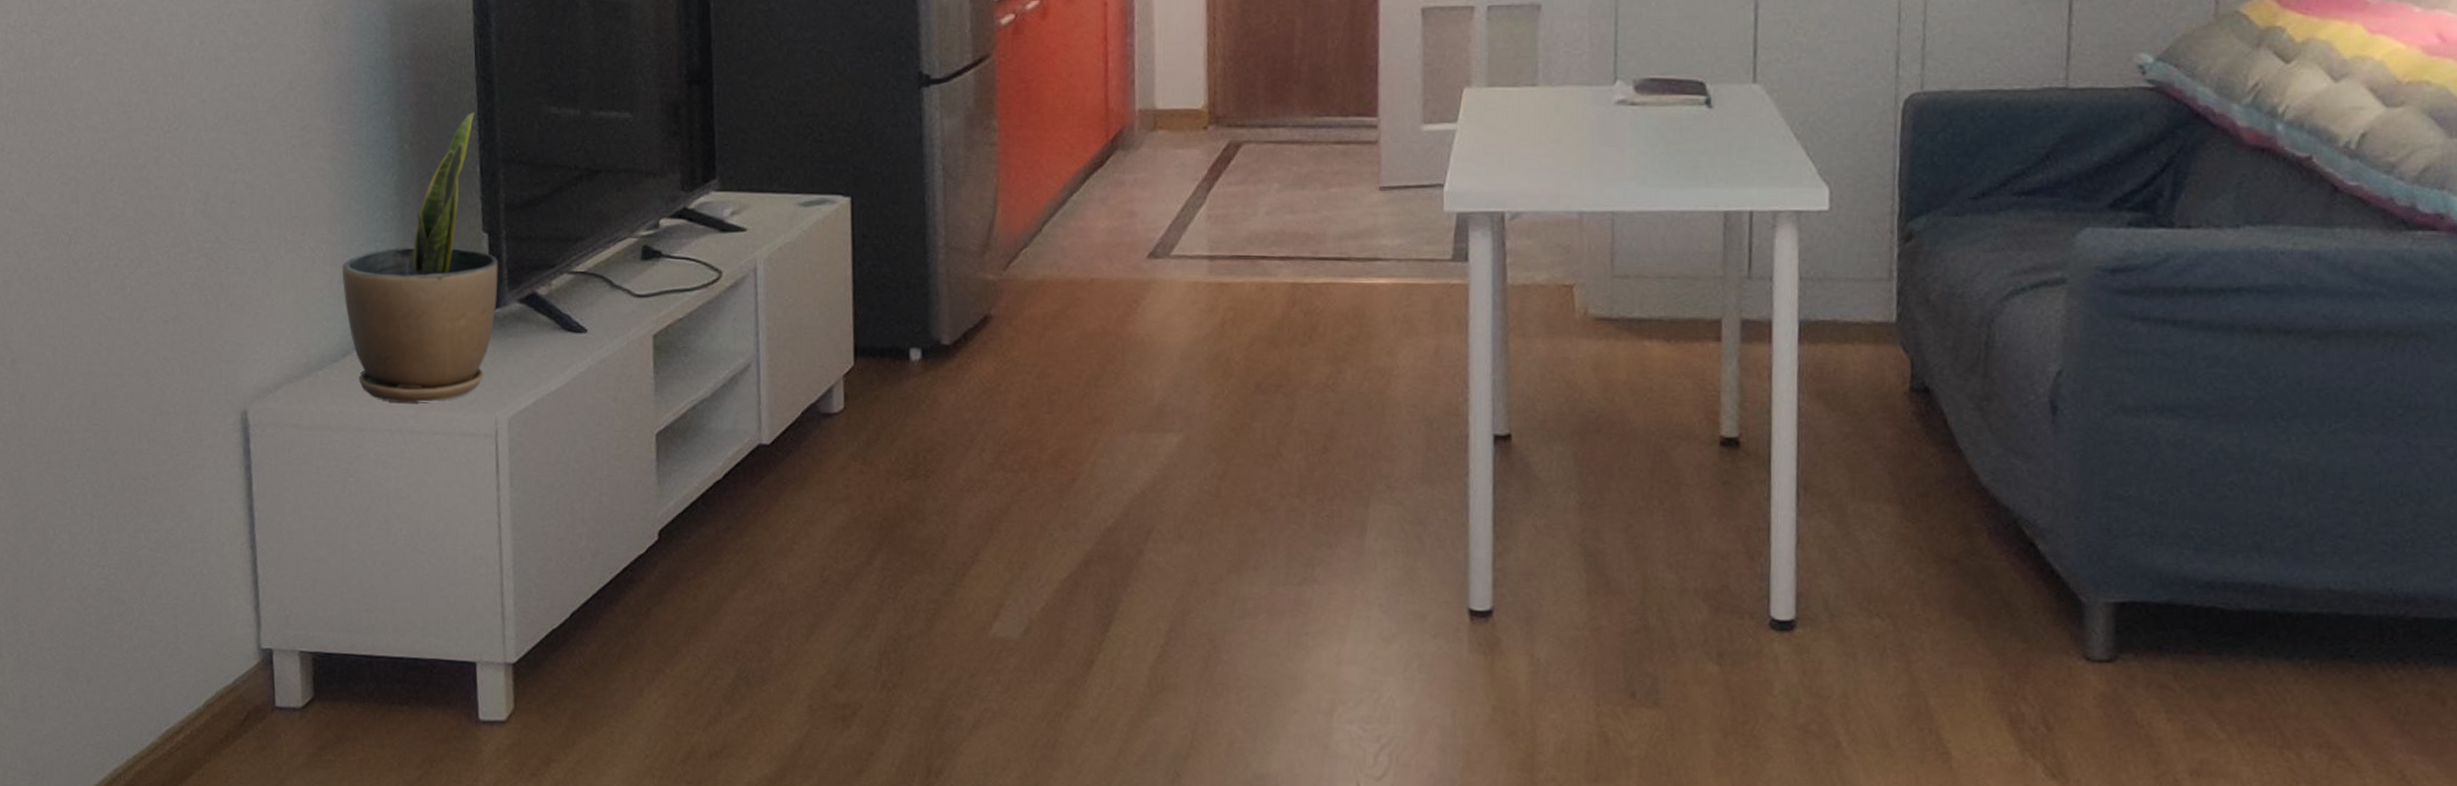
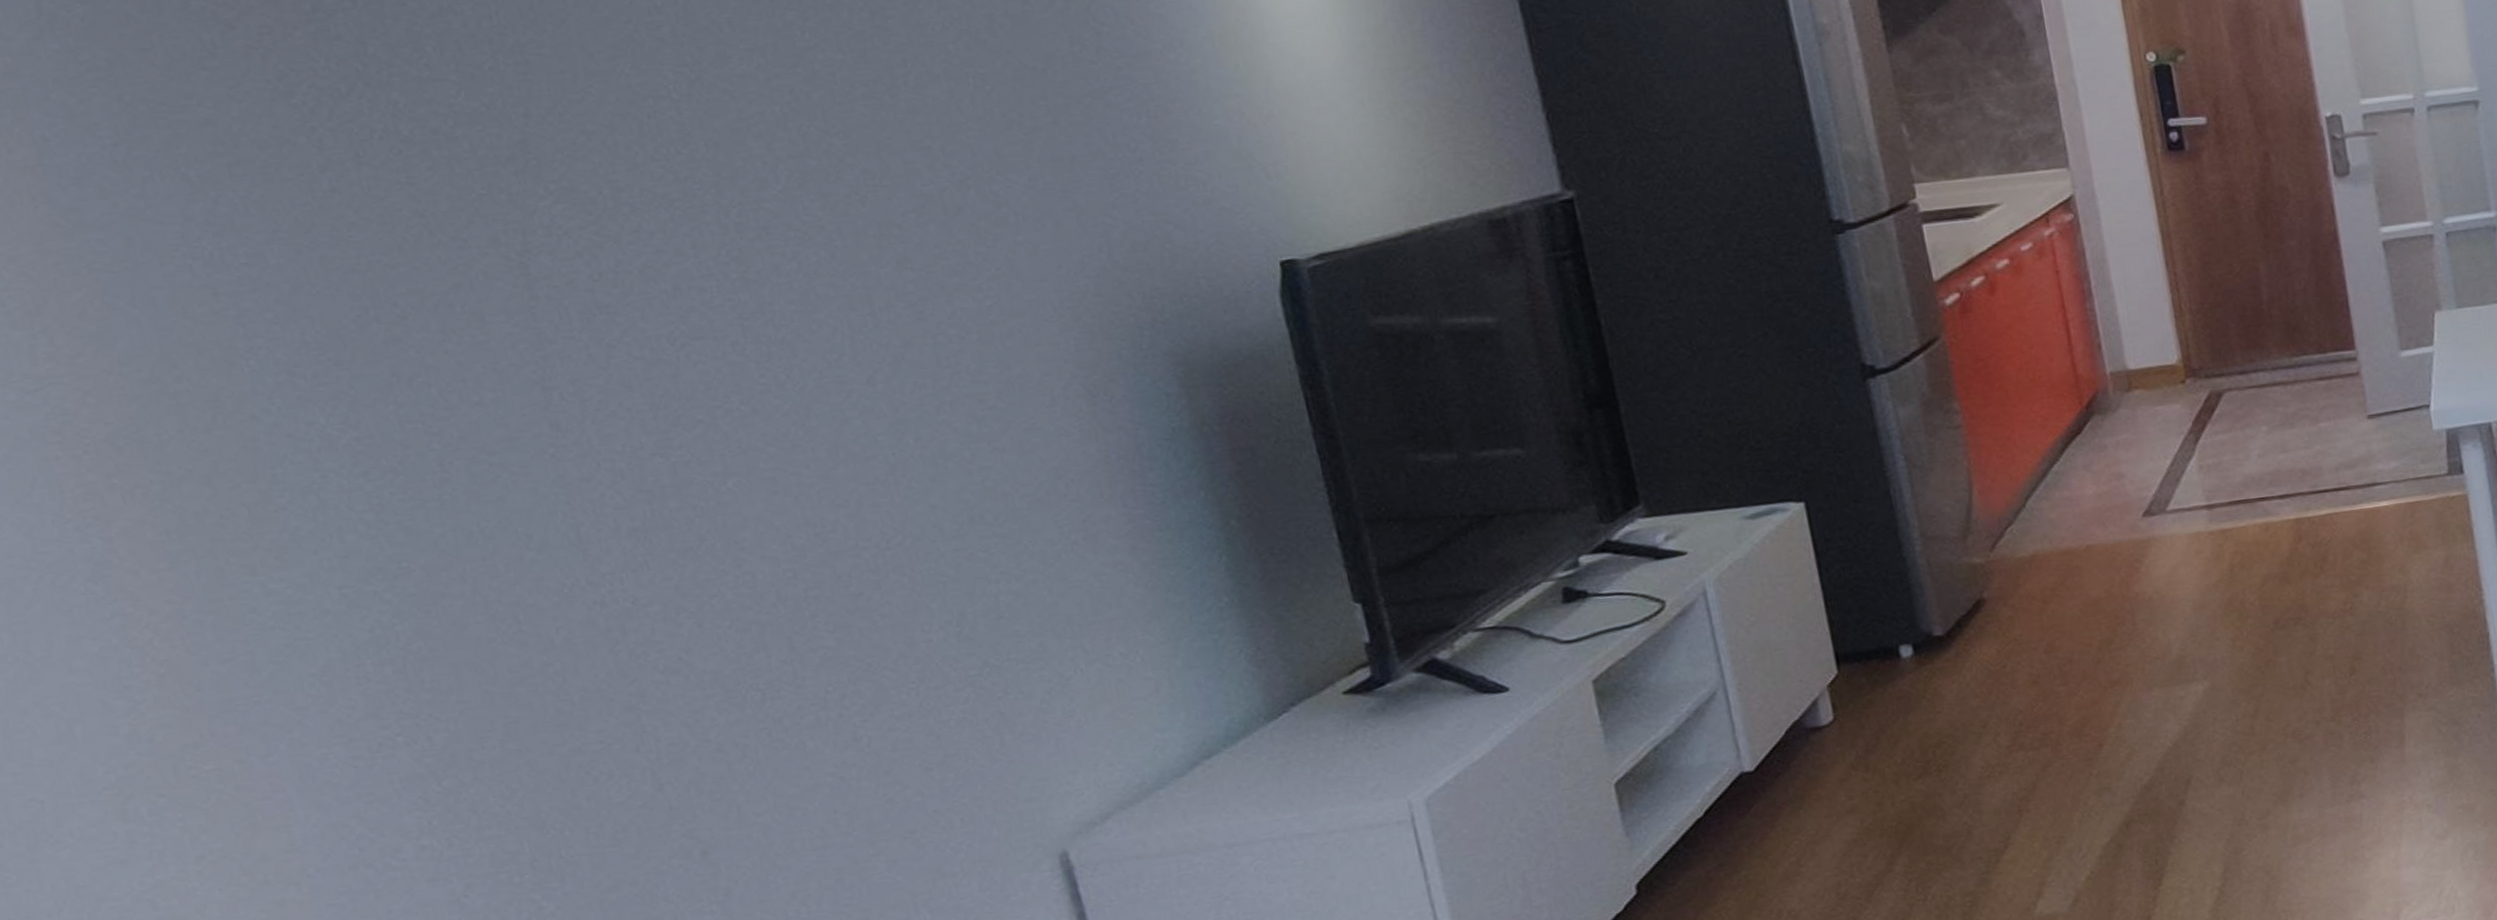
potted plant: present [342,111,498,403] -> none [1169,471,1387,808]

